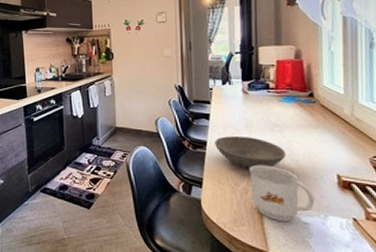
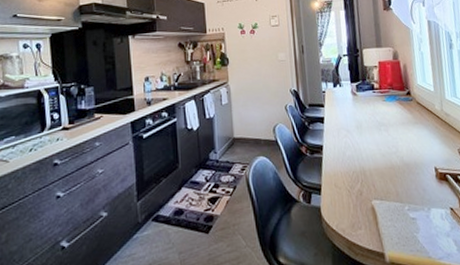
soup bowl: present [215,136,286,168] -> none [330,137,393,170]
mug: present [248,164,315,221] -> none [361,164,419,219]

